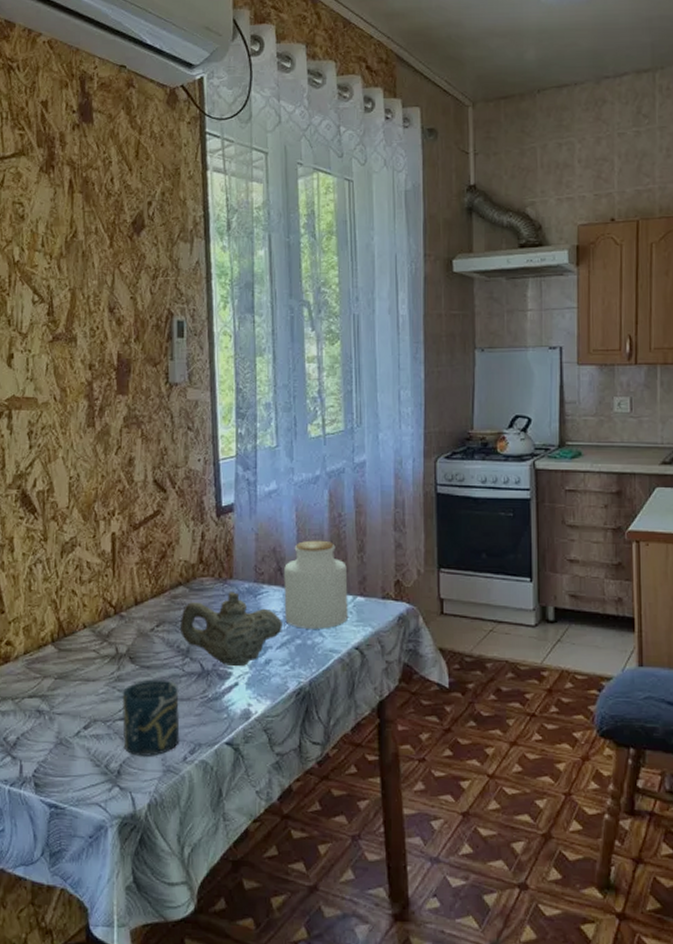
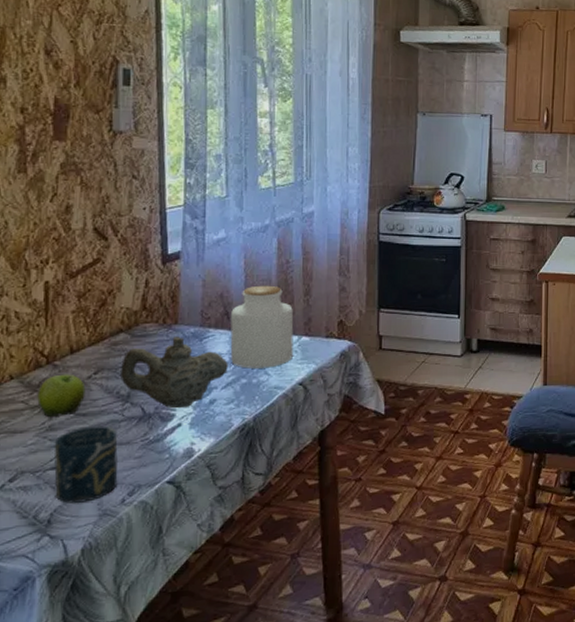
fruit: none [107,625,149,668] -> present [37,374,86,418]

